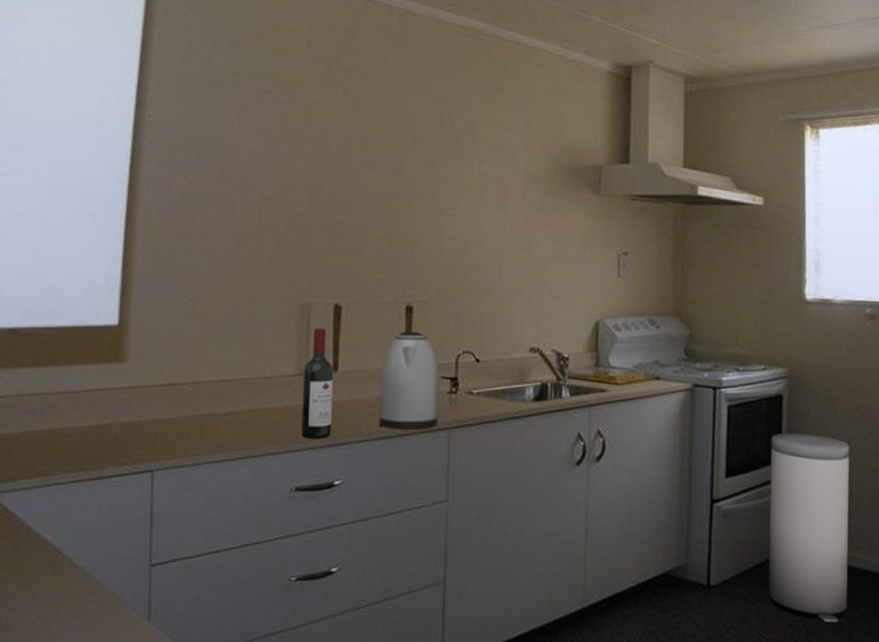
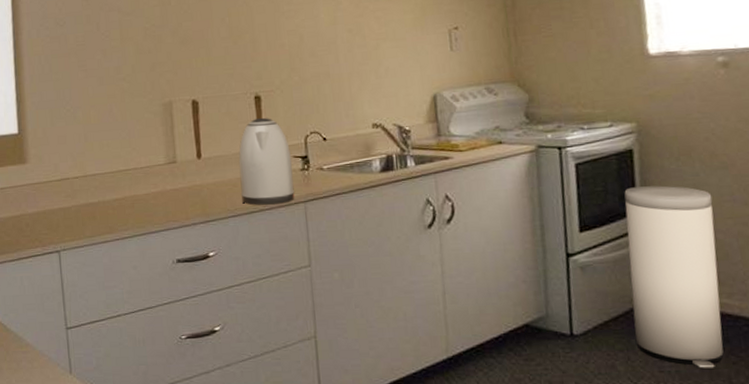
wine bottle: present [301,328,334,440] -> none [171,121,202,219]

